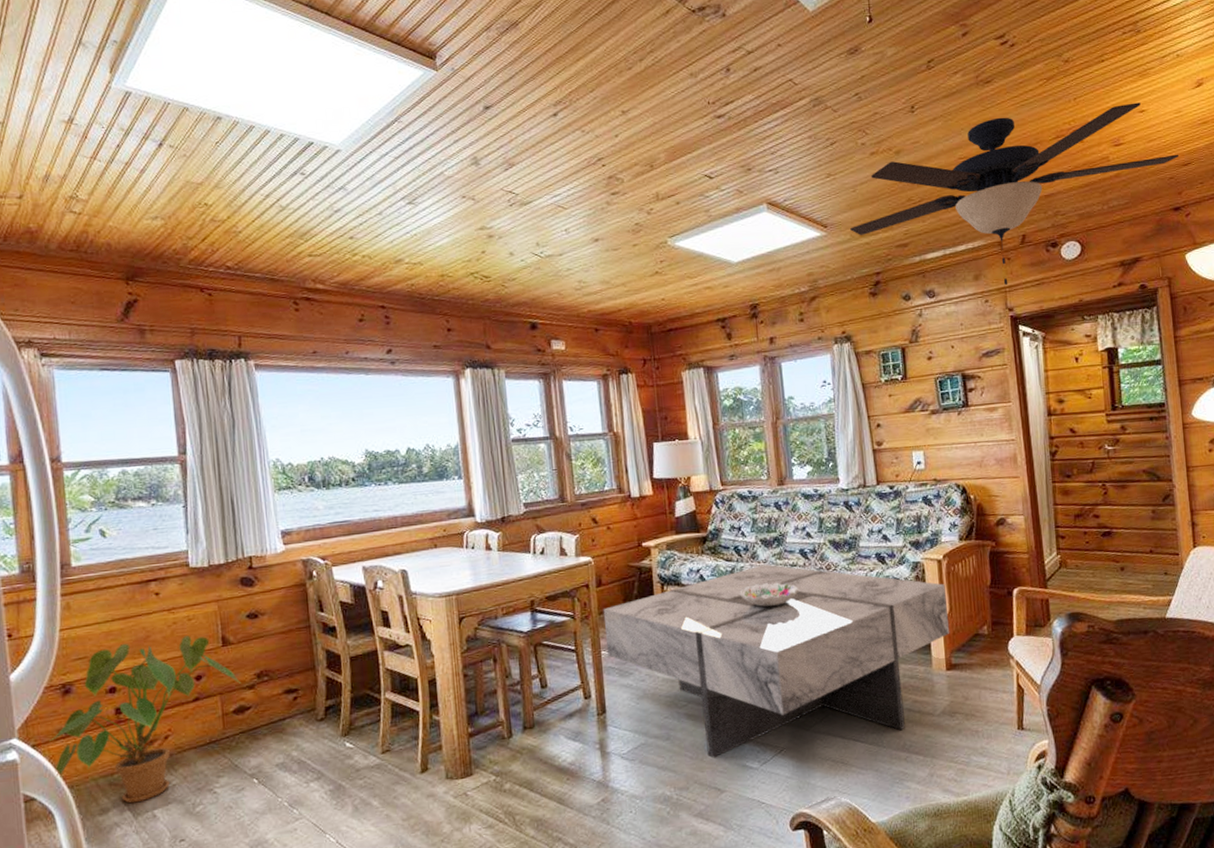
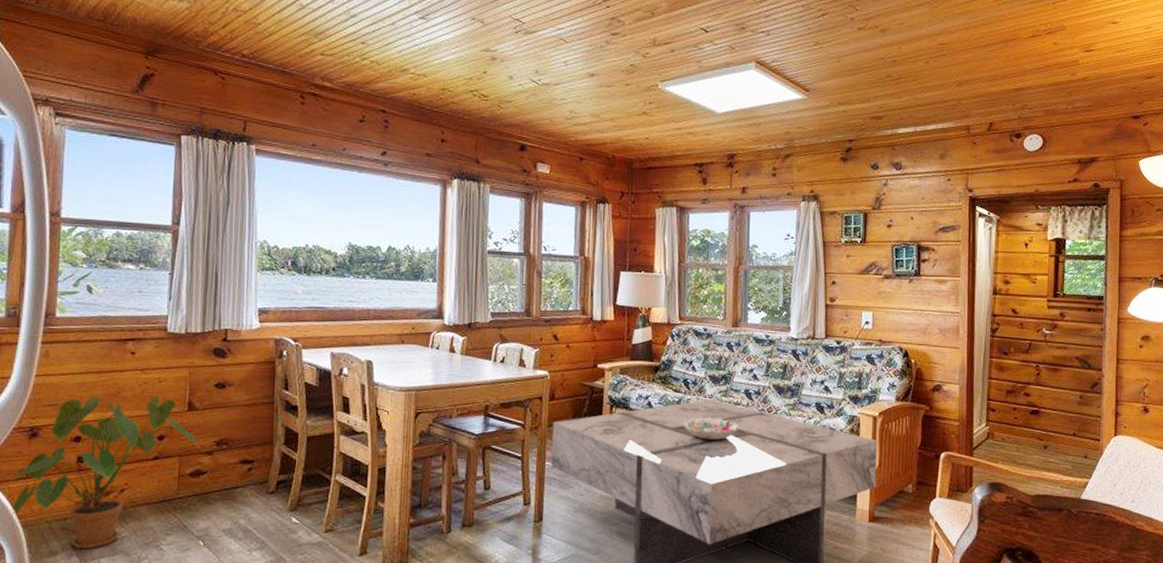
ceiling fan: present [850,102,1180,285] -> none [830,11,1144,167]

